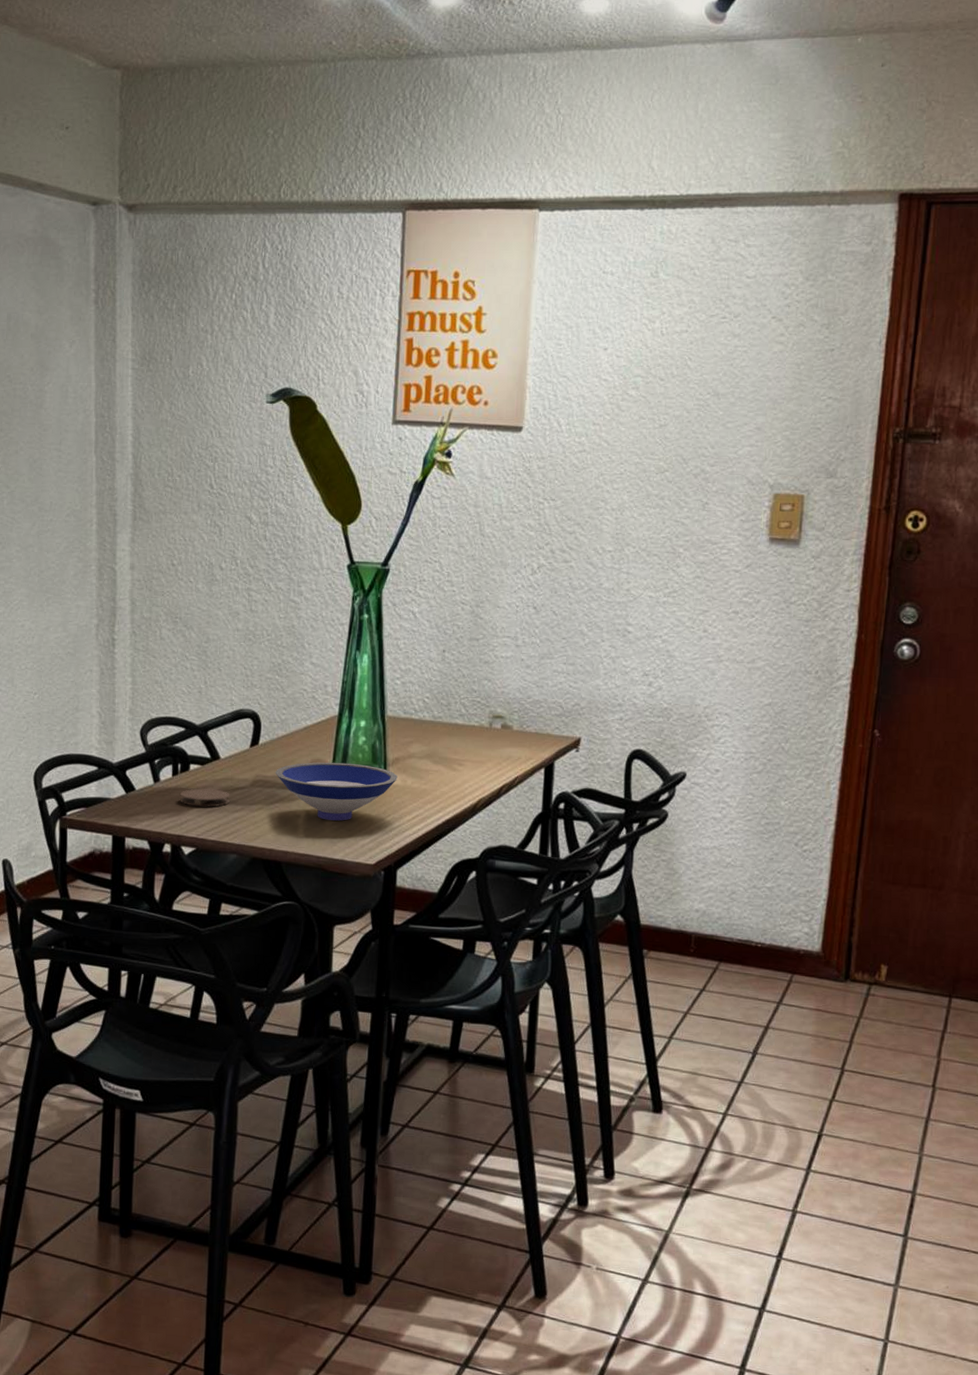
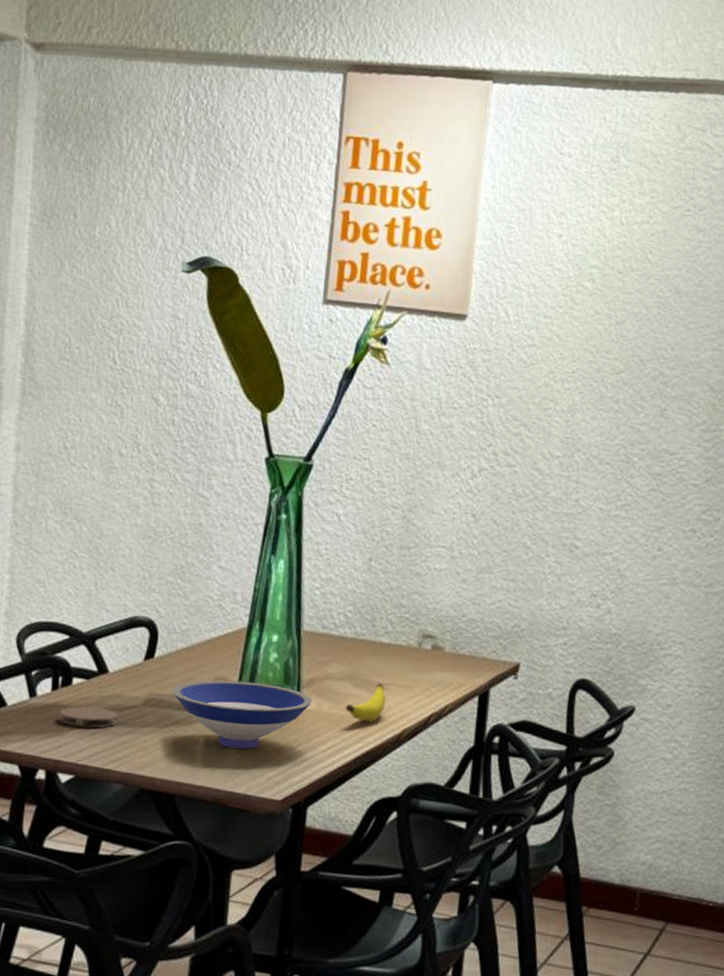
banana: none [427,760,462,794] -> present [345,683,386,723]

